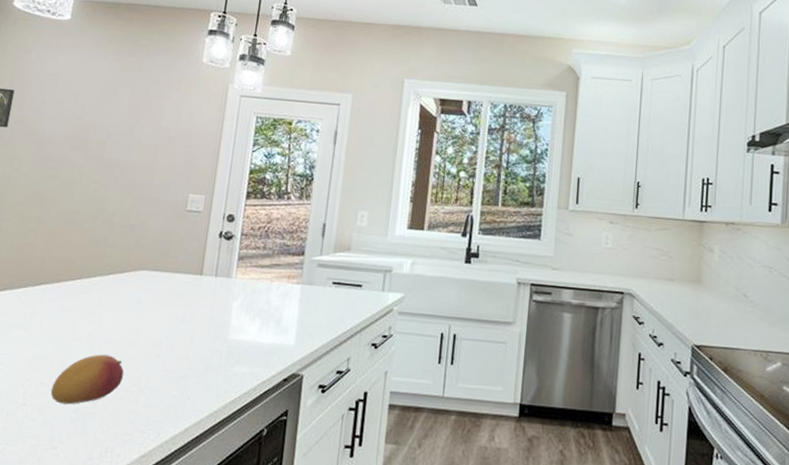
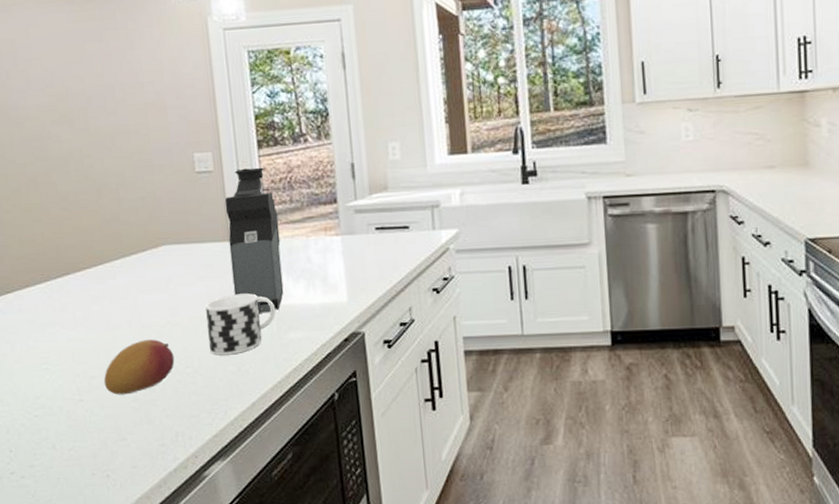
cup: none [159,323,228,380] -> present [205,293,276,355]
coffee maker: none [194,214,251,346] -> present [224,167,284,315]

